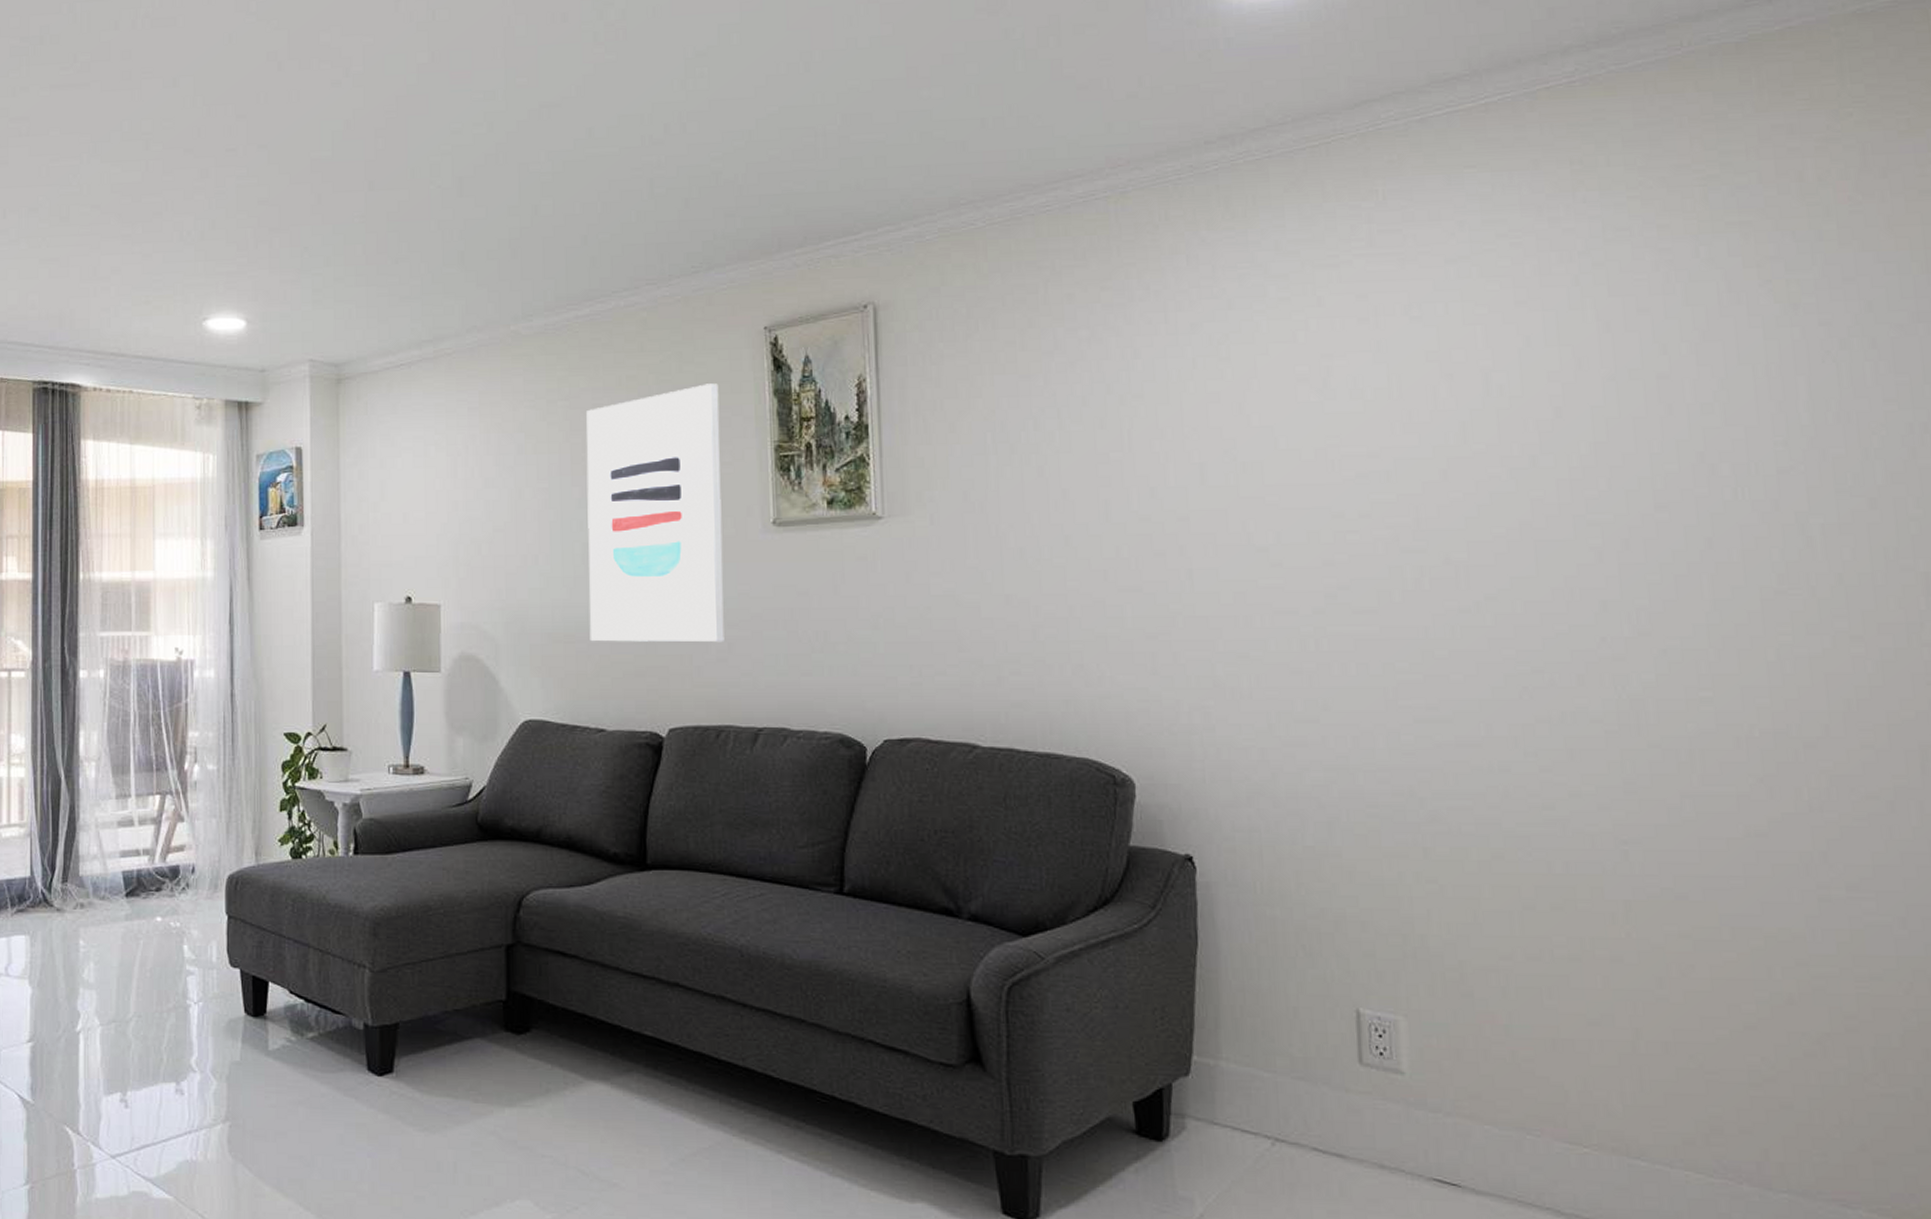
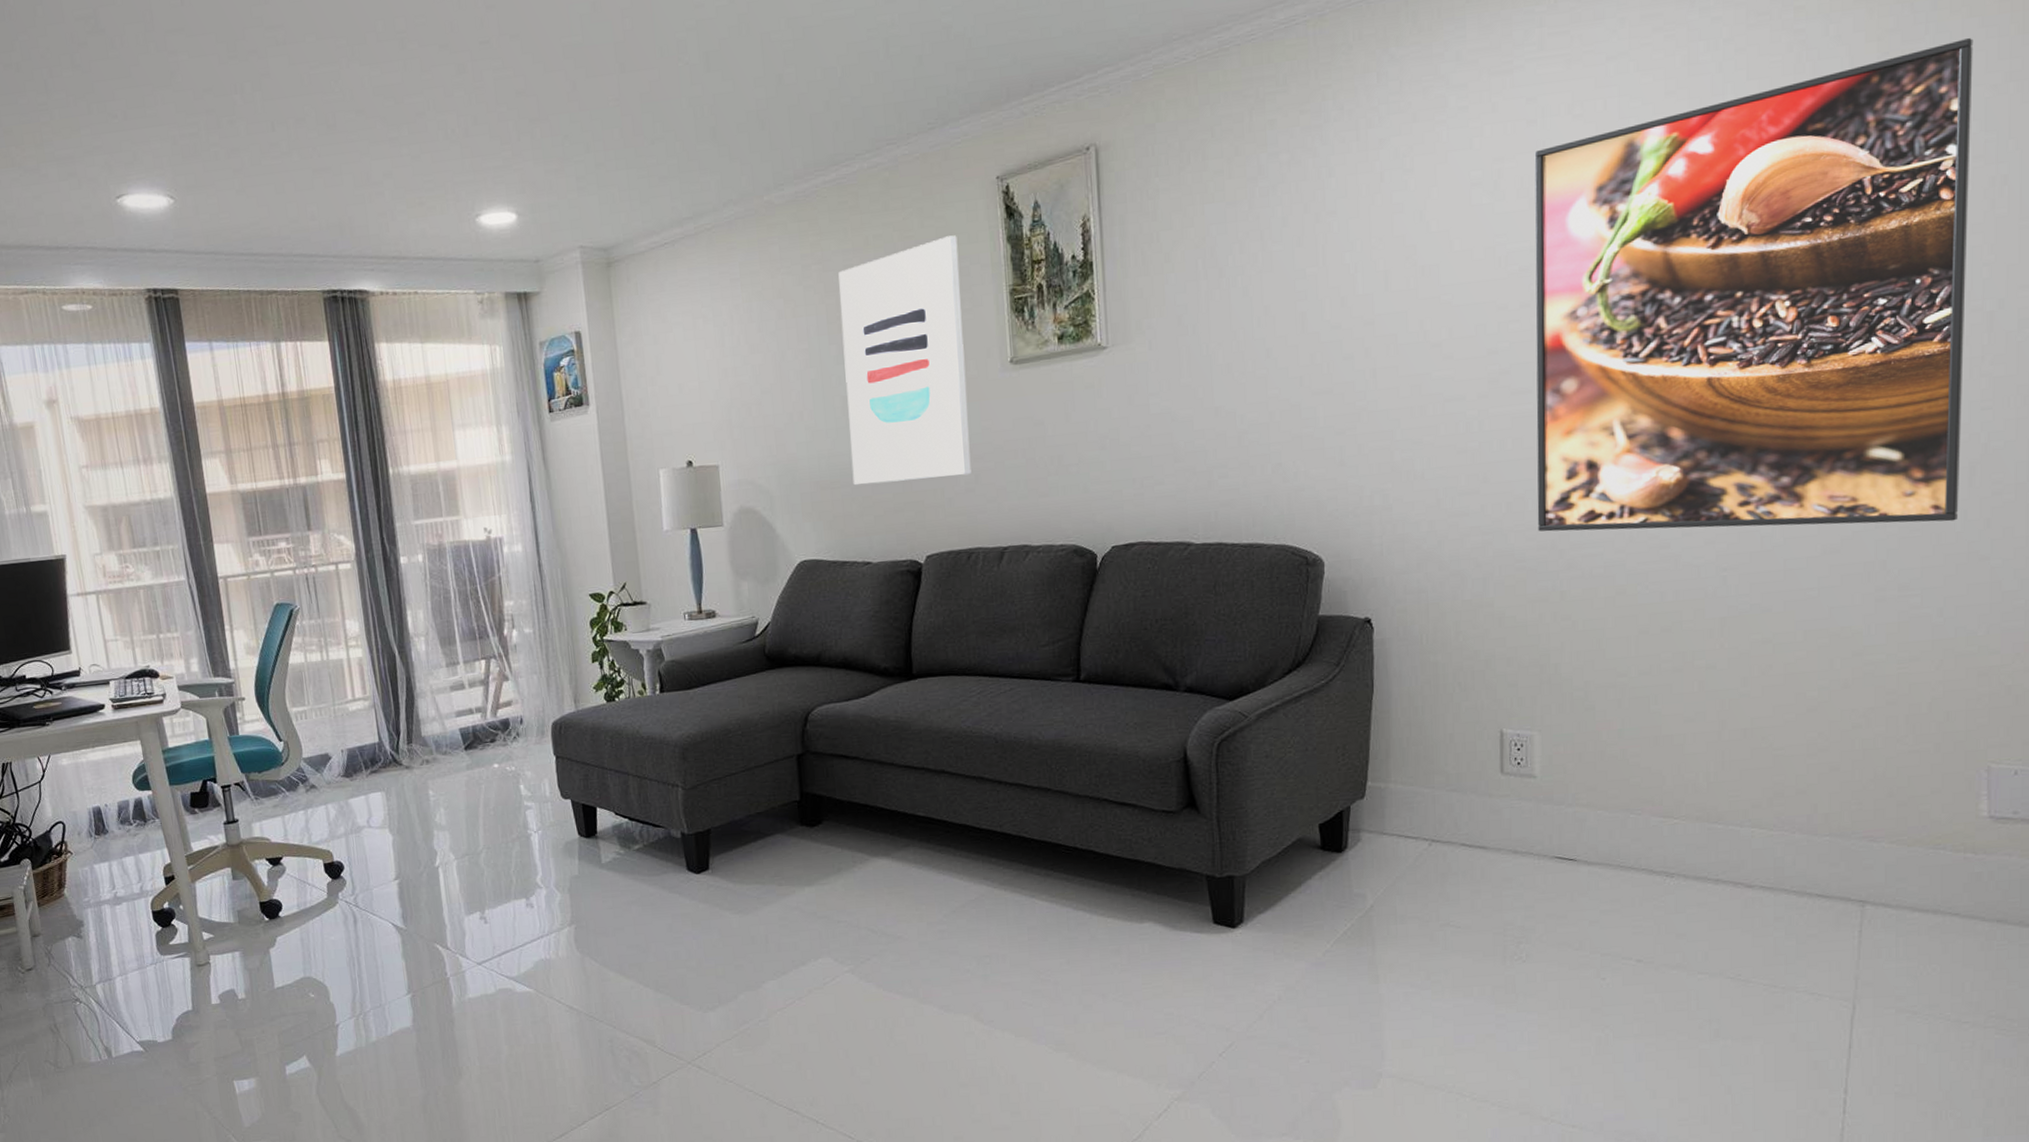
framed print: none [1367,272,1913,813] -> present [1534,37,1974,532]

